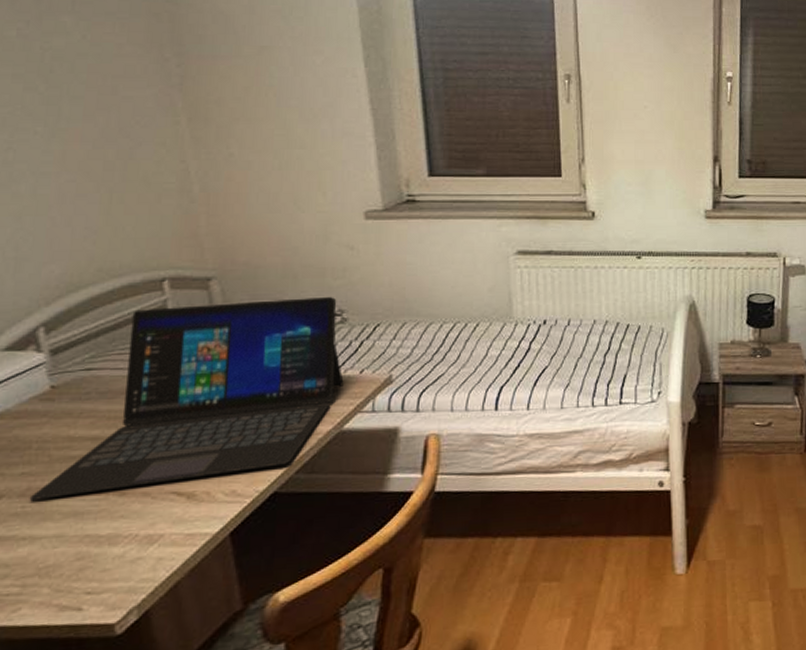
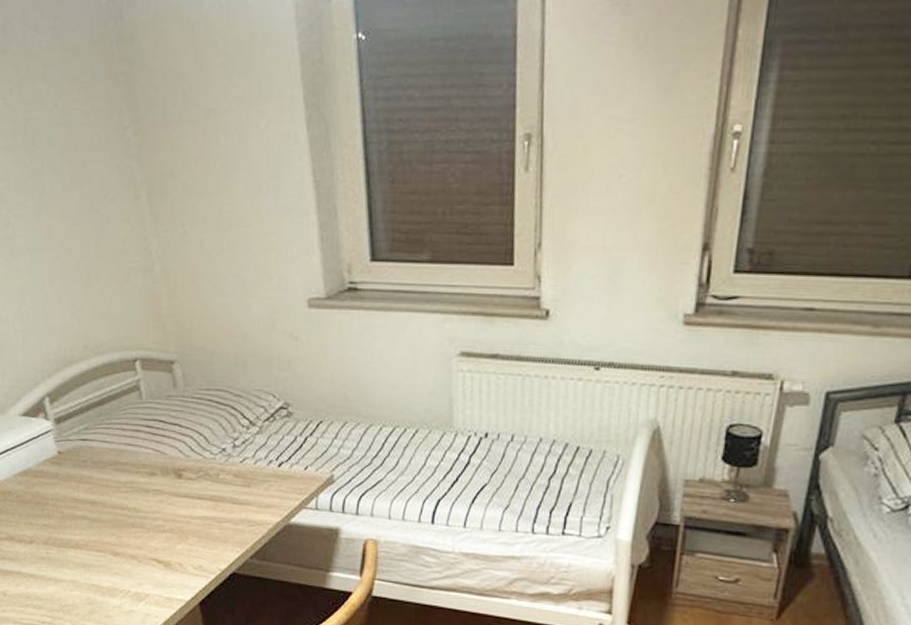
laptop: present [29,296,344,501] -> none [51,387,290,550]

